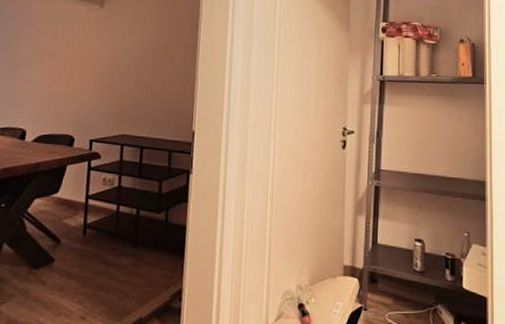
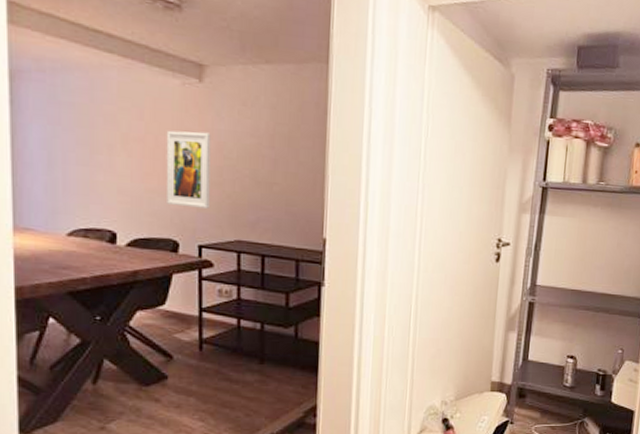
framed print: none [68,46,107,108] -> present [166,130,211,209]

